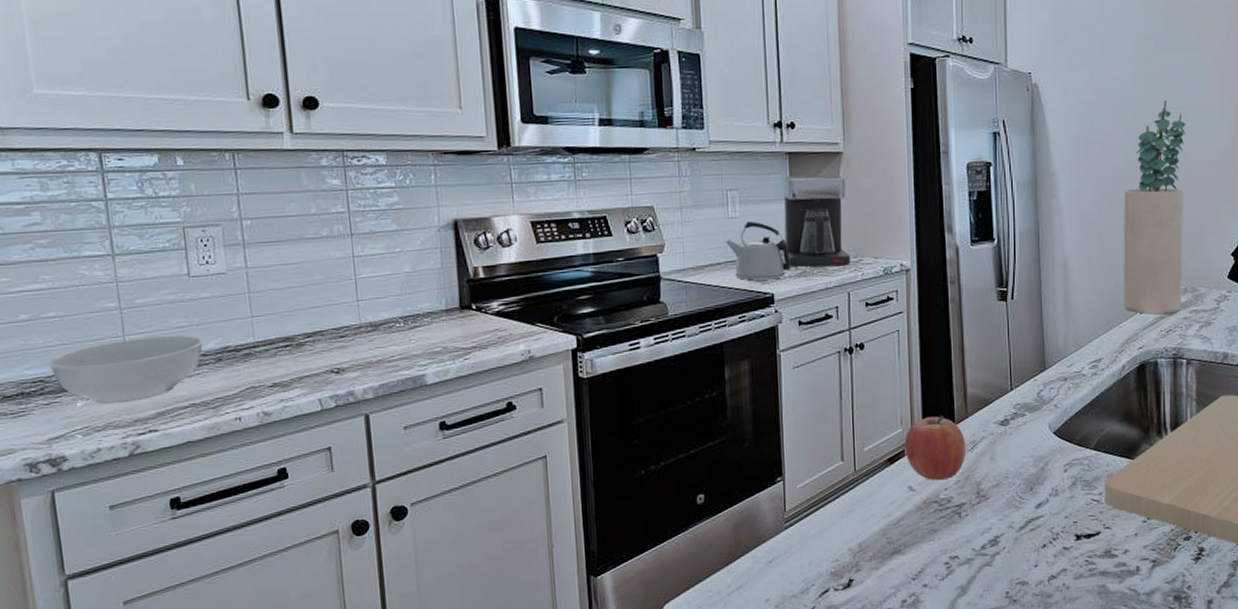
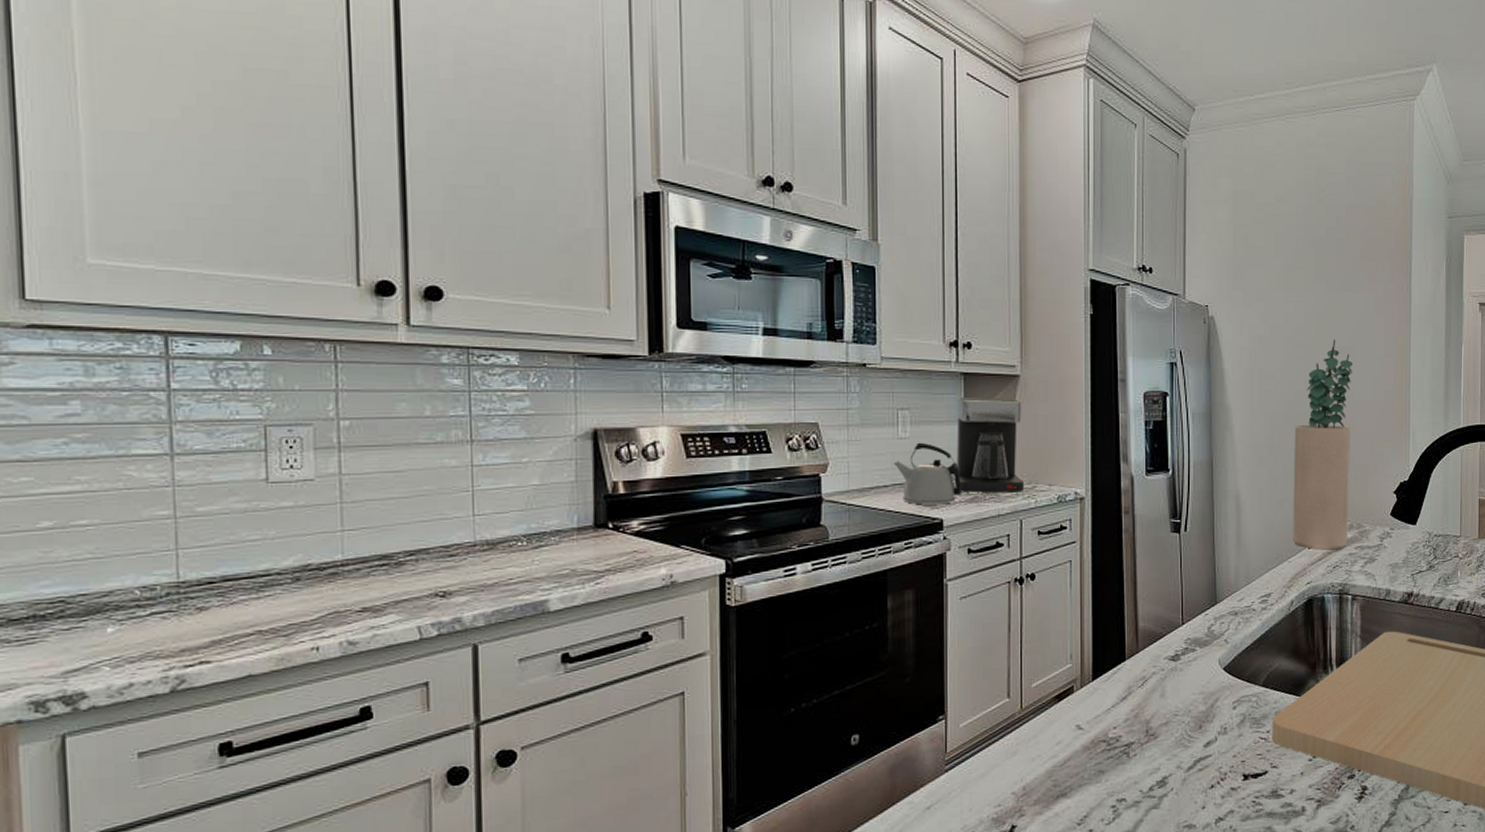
bowl: present [47,335,204,404] -> none [72,550,279,630]
fruit: present [905,416,967,481] -> none [1074,651,1136,719]

